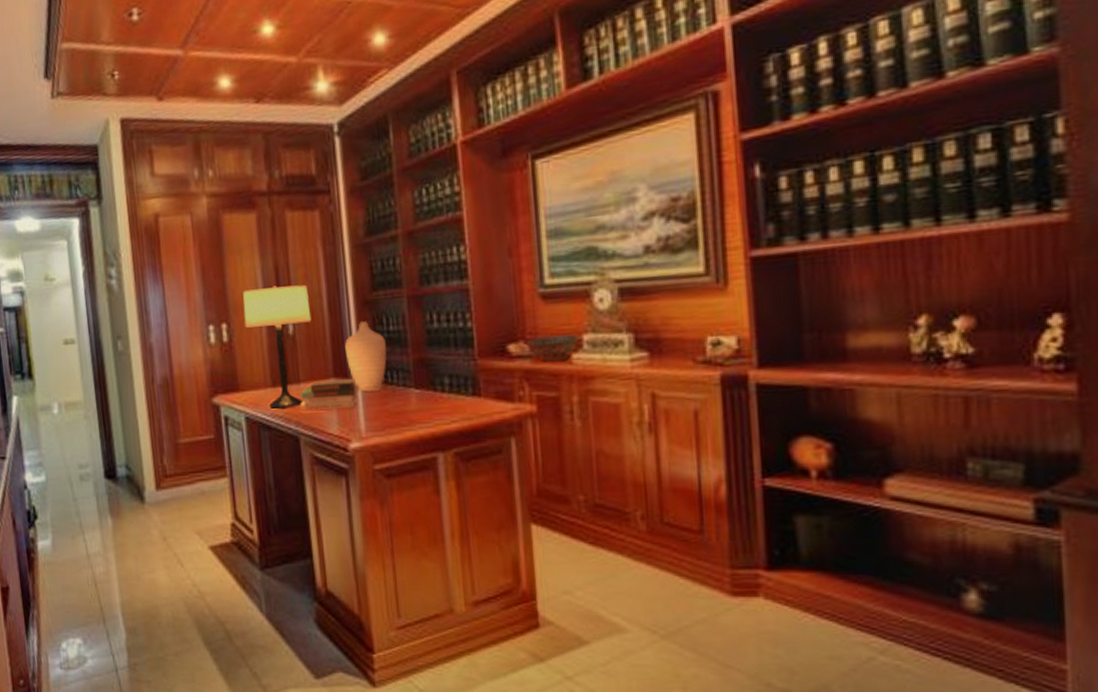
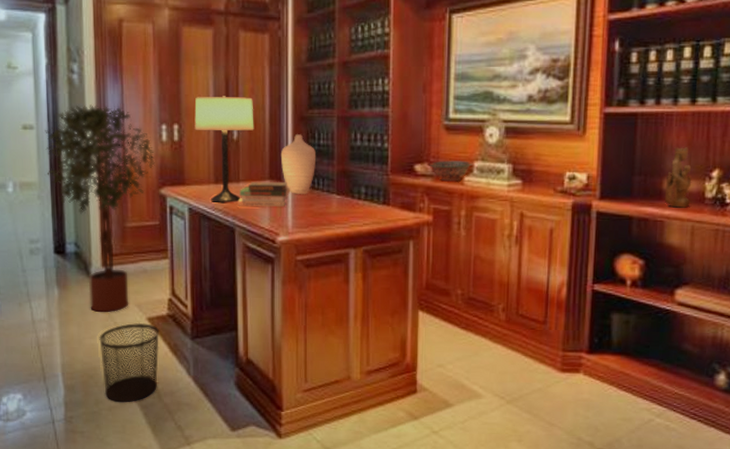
potted tree: none [86,309,205,543] -> present [44,104,155,313]
waste bin: none [159,552,226,647] -> present [99,322,159,403]
figurine: none [850,289,889,371] -> present [664,147,692,208]

